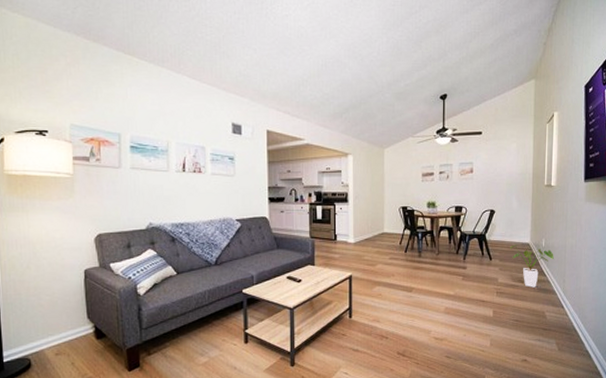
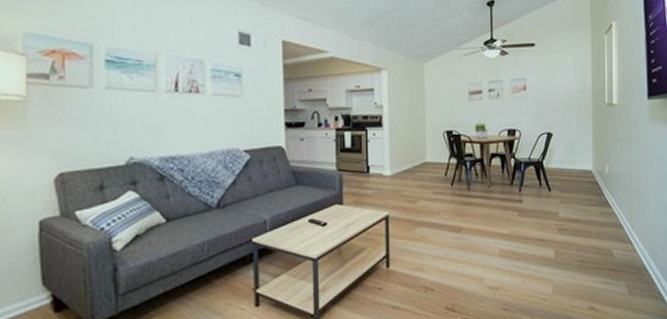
house plant: present [510,245,554,288] -> none [571,172,619,222]

